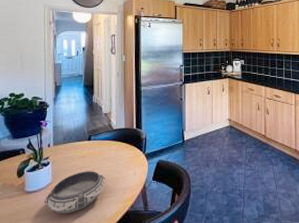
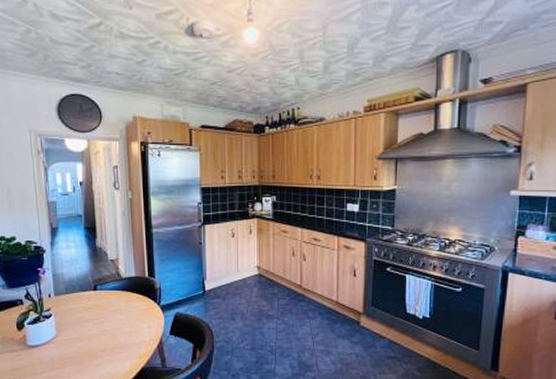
bowl: present [43,171,106,214] -> none [49,324,117,370]

